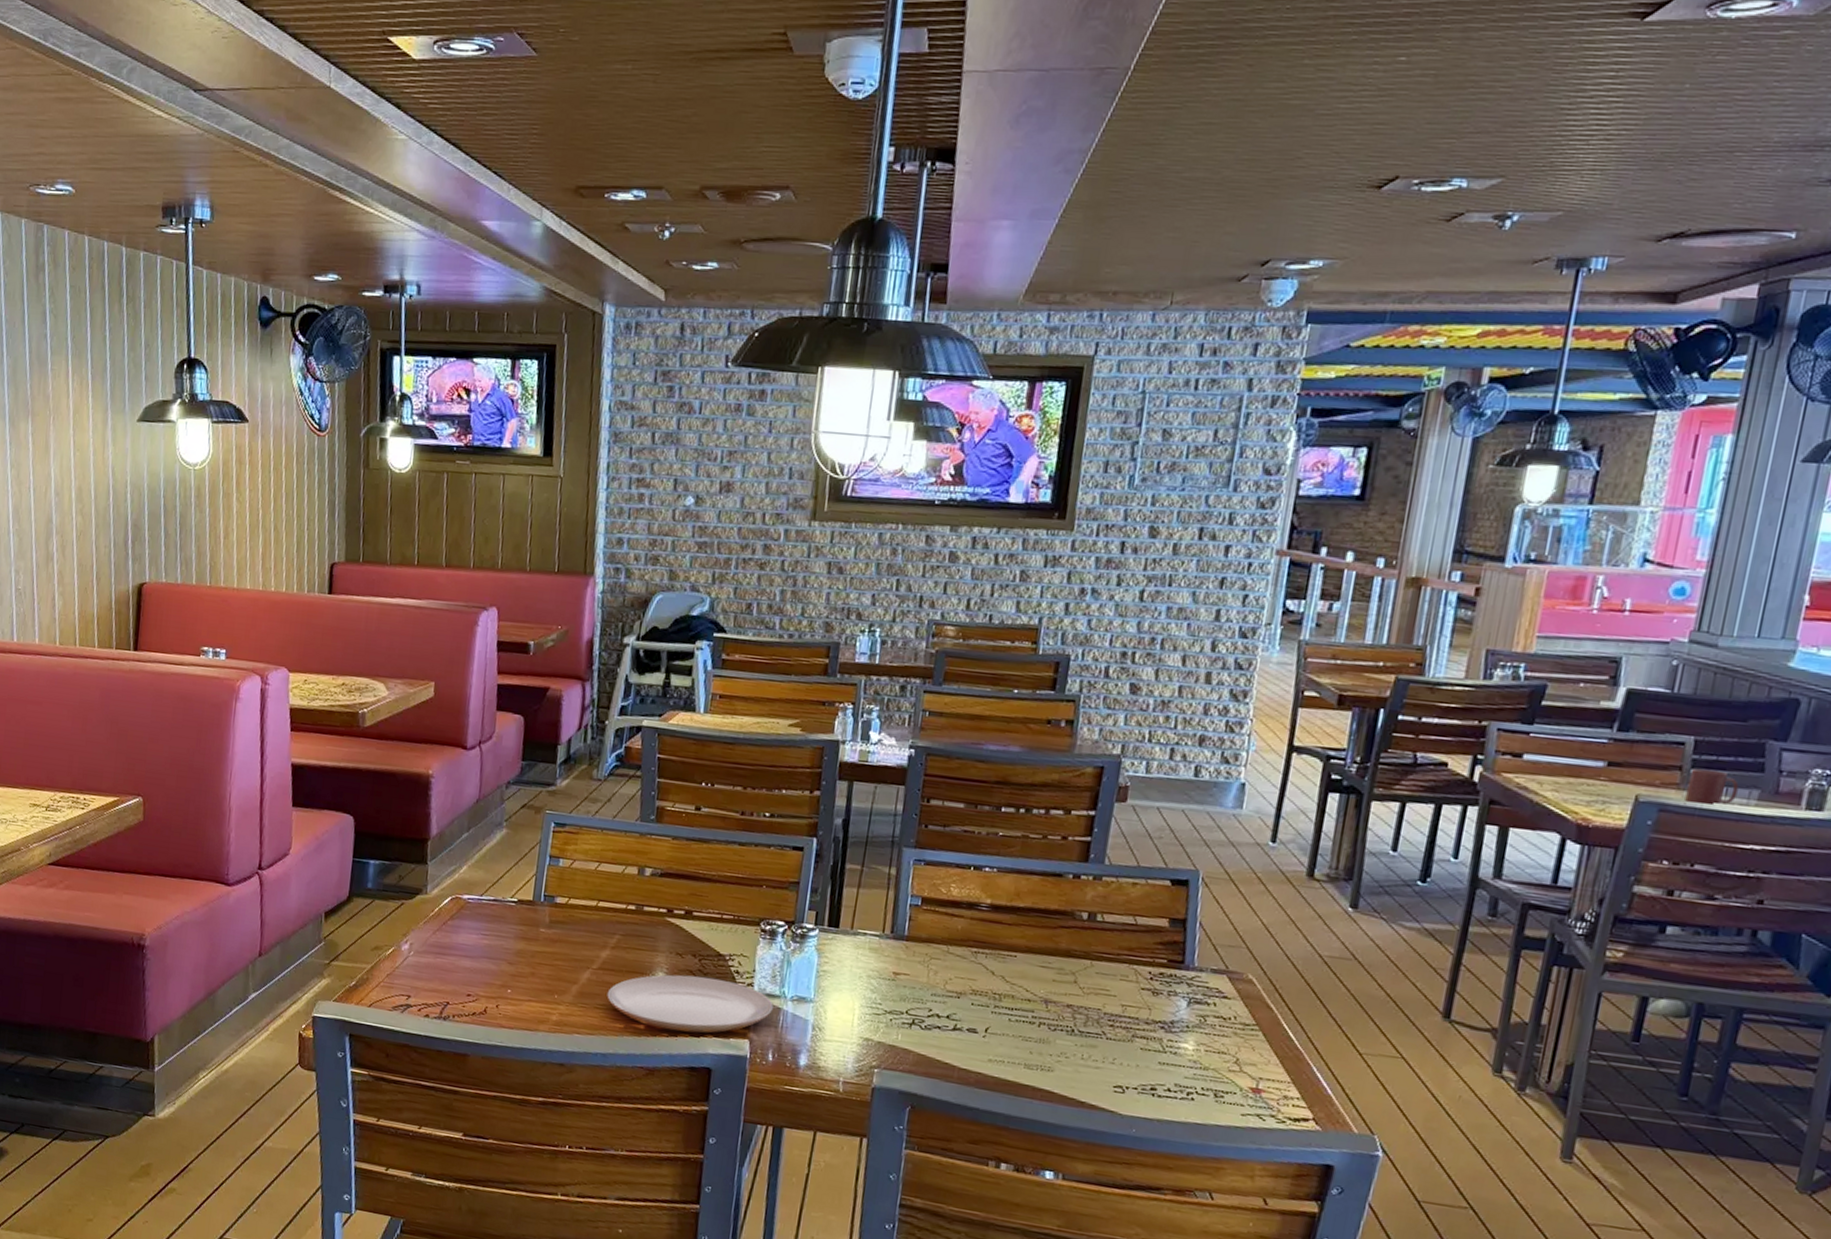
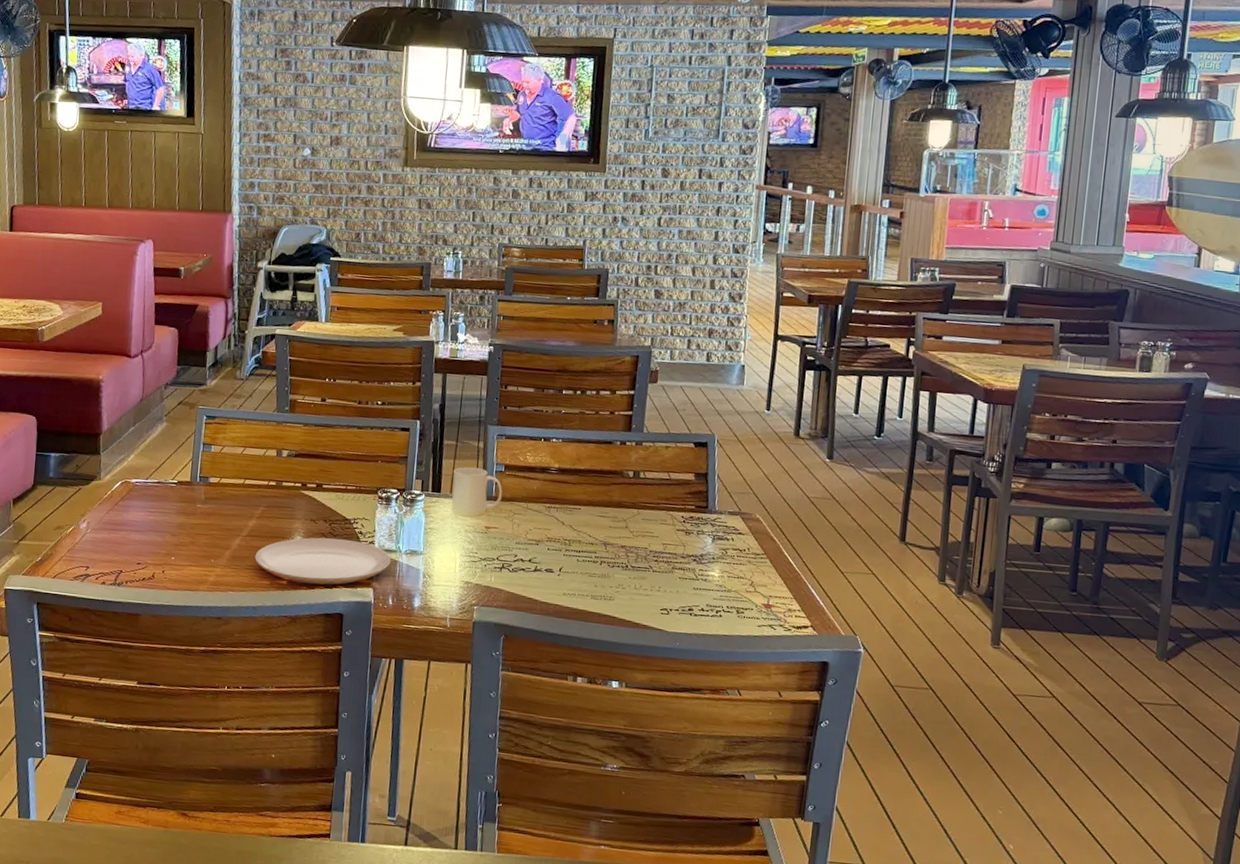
mug: none [851,897,918,961] -> present [451,466,503,518]
mug: present [1684,767,1739,805] -> none [1057,343,1093,371]

